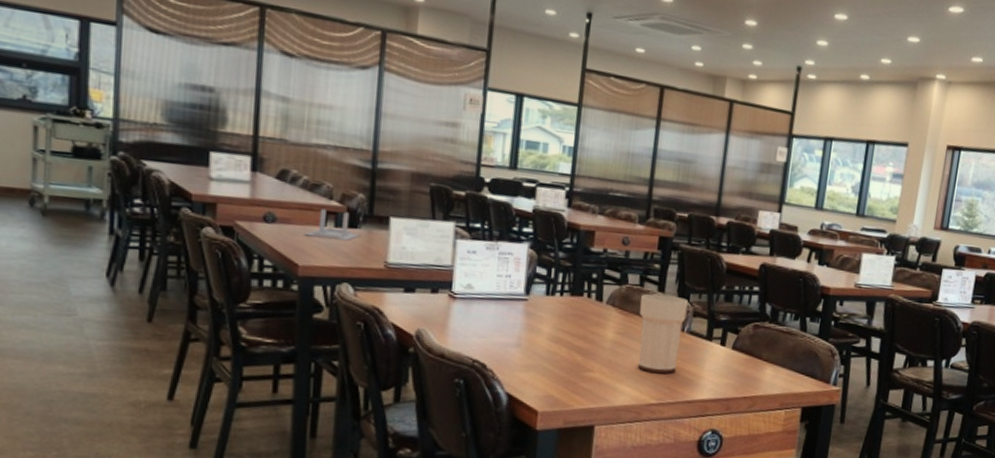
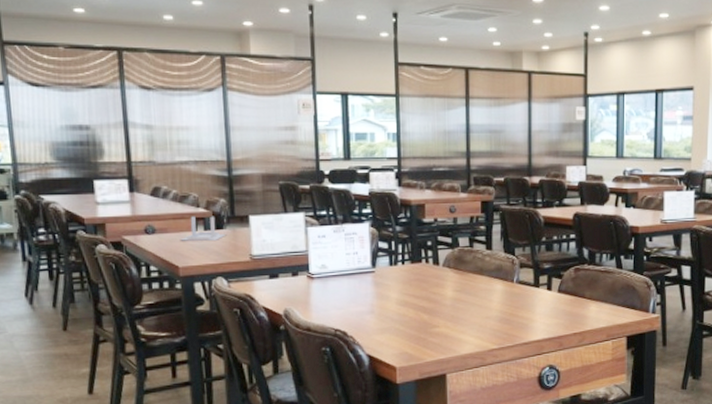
cup: present [637,293,688,374] -> none [471,252,514,322]

